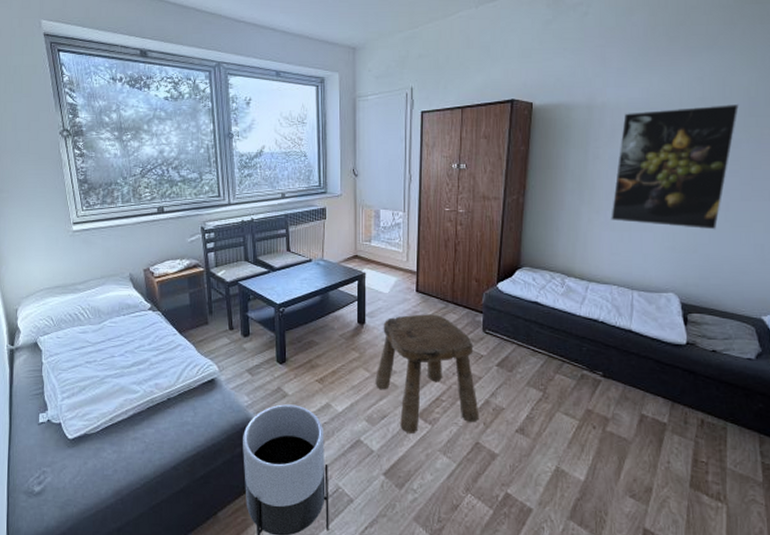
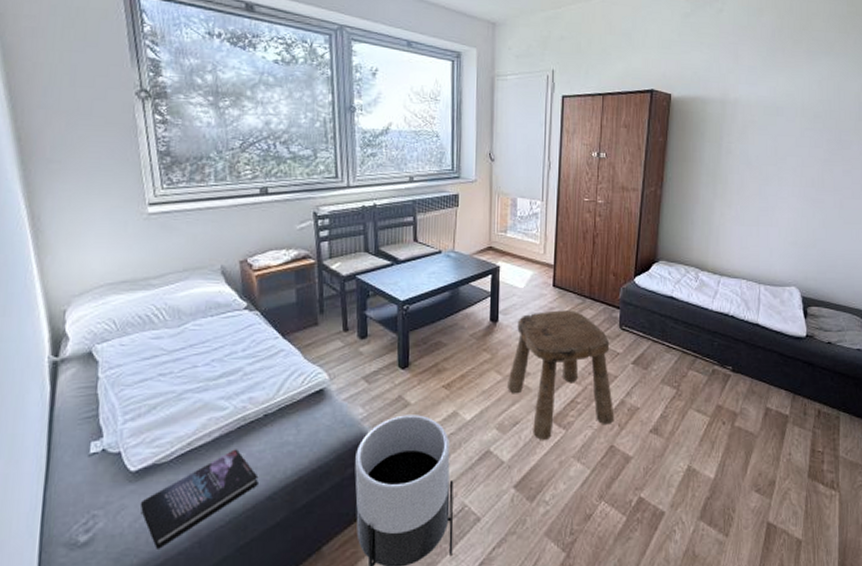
book: none [76,426,165,502] -> present [139,449,259,549]
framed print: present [611,103,740,230] -> none [741,107,852,226]

